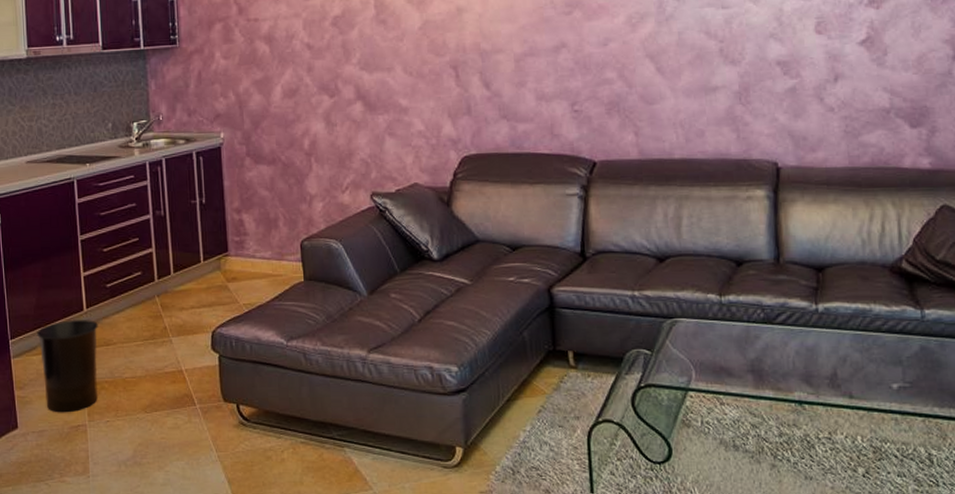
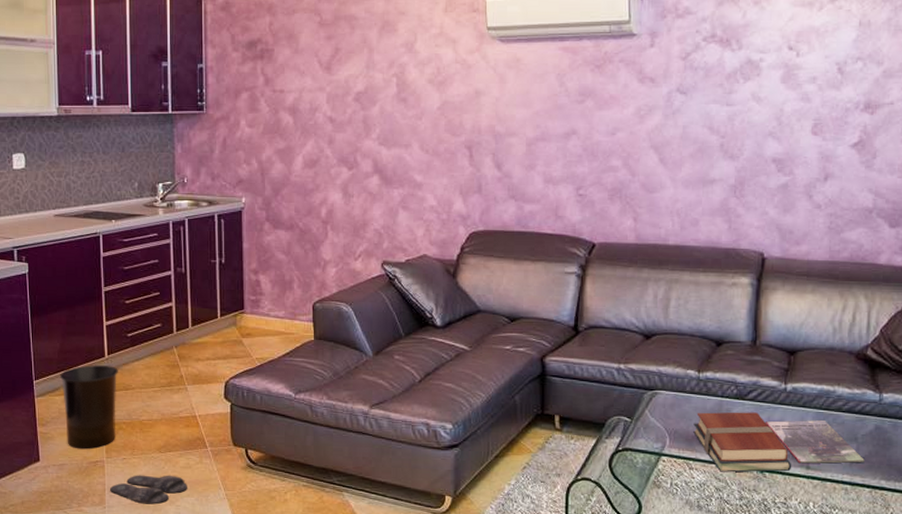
slippers: none [94,437,176,471] -> present [110,475,187,505]
books: none [720,337,834,406] -> present [693,412,792,473]
magazine: none [799,343,913,393] -> present [766,420,865,464]

